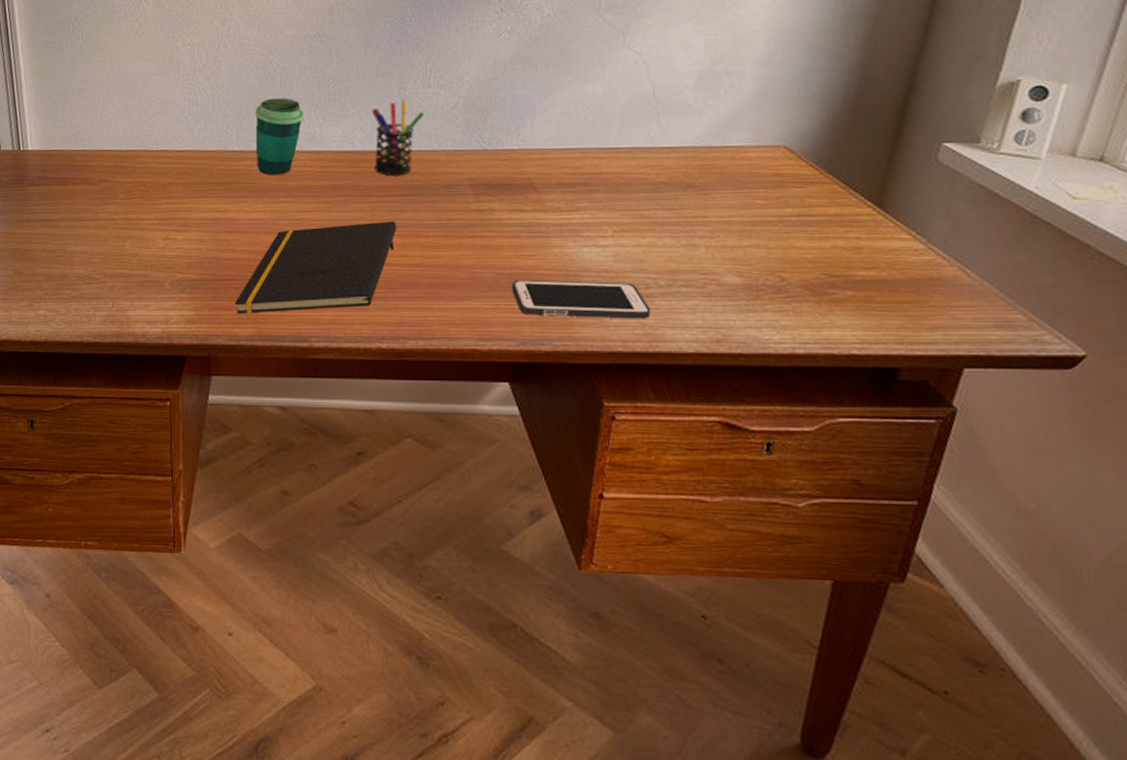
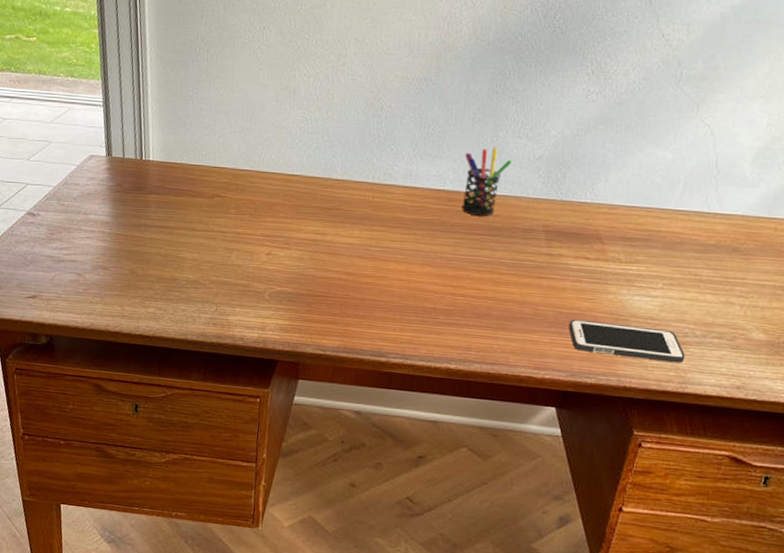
notepad: present [234,221,397,314] -> none [324,256,476,331]
cup: present [255,98,304,175] -> none [356,134,404,206]

